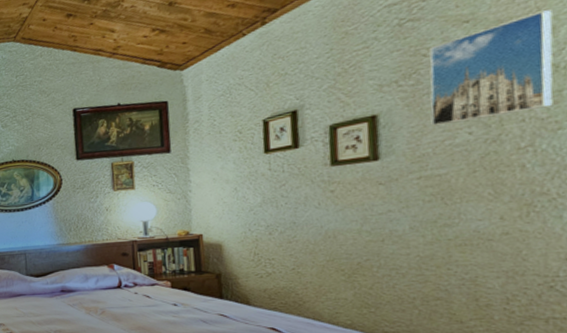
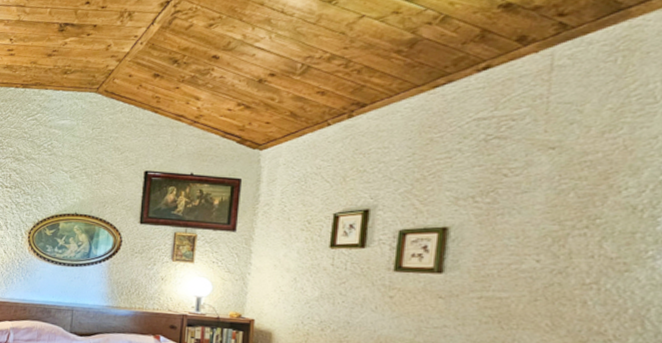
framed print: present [429,9,553,126] -> none [501,150,639,249]

